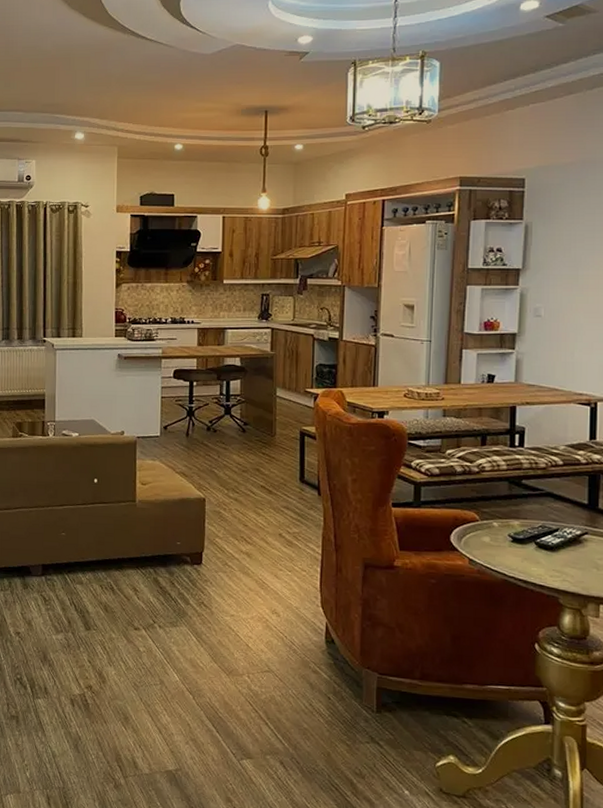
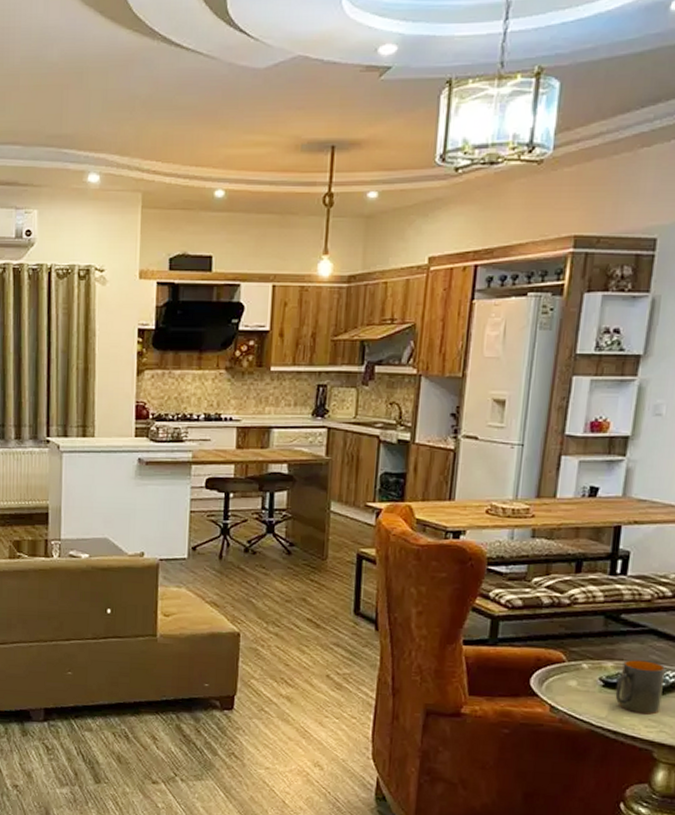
mug: none [523,518,562,566] -> present [615,659,665,715]

